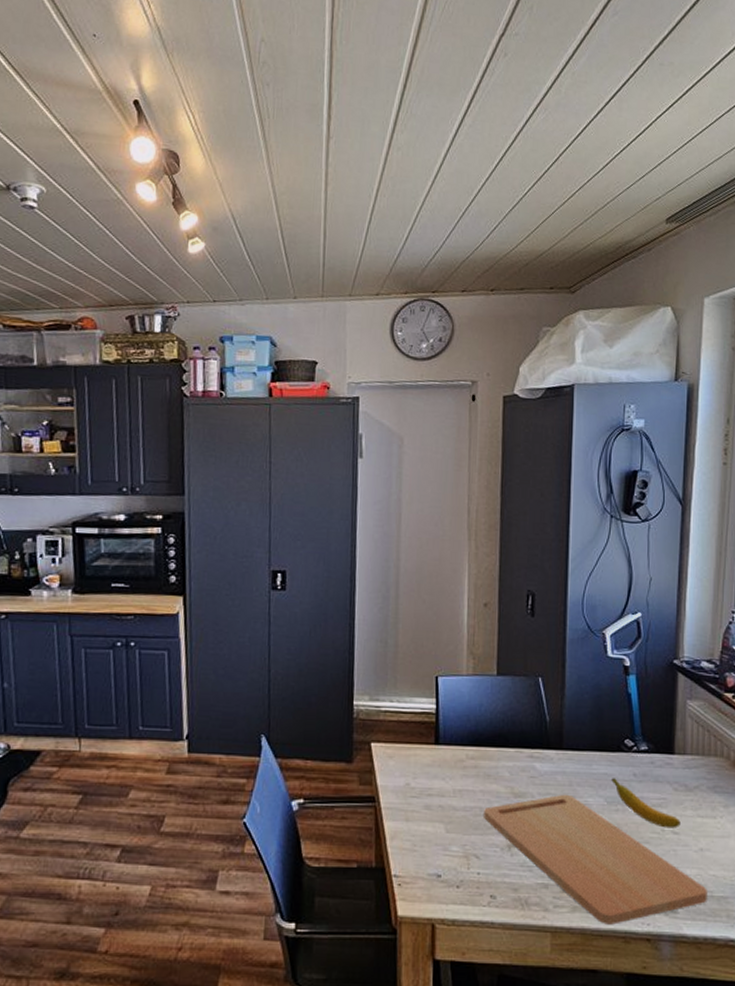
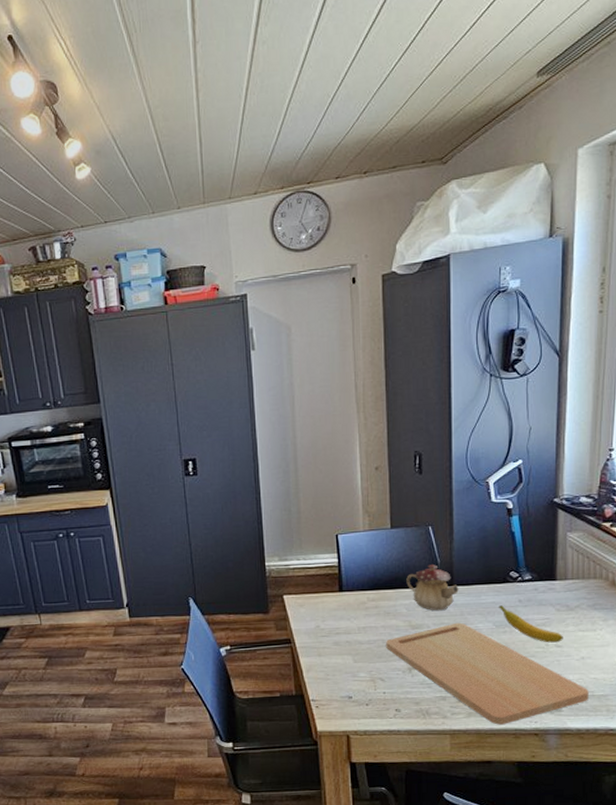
teapot: none [511,722,568,779] -> present [406,564,459,611]

